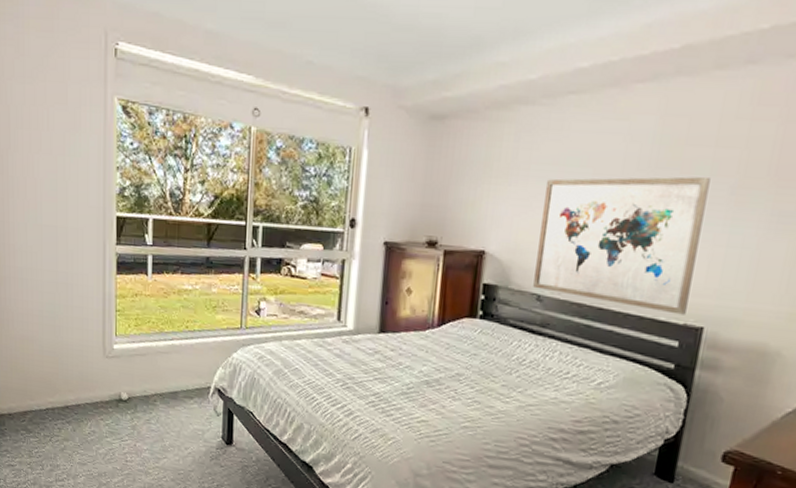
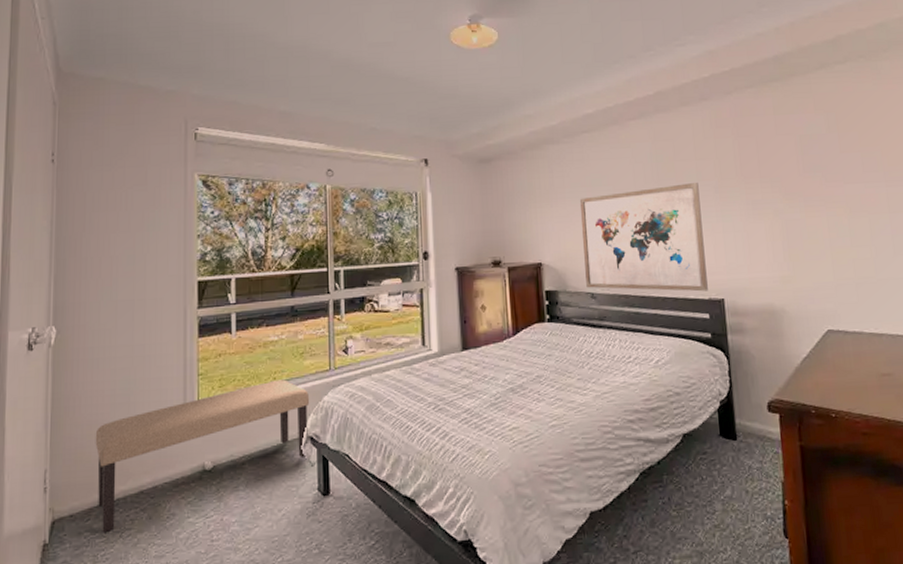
bench: none [27,328,219,435] -> present [95,379,309,533]

